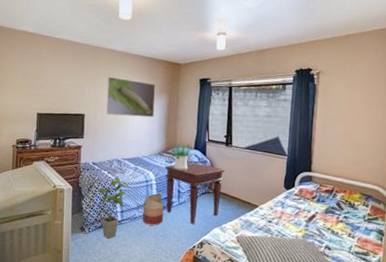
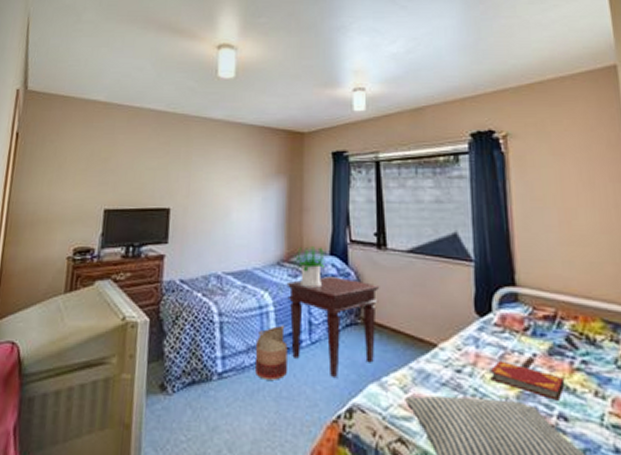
house plant: present [97,177,129,239] -> none [186,302,234,404]
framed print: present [106,76,156,118] -> none [201,154,270,210]
hardback book: none [288,215,333,239] -> present [490,360,566,401]

